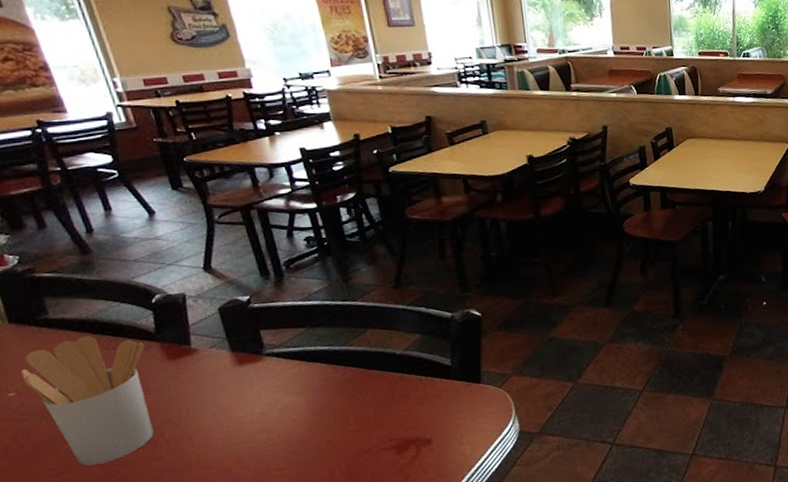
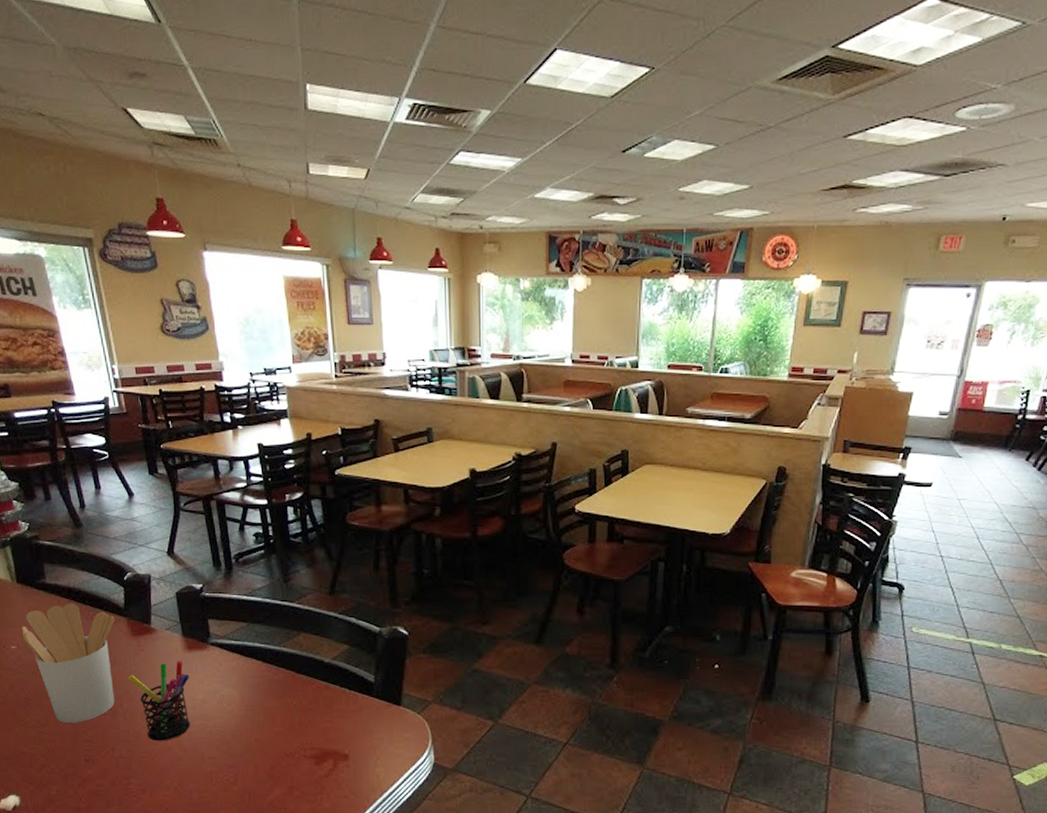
pen holder: none [167,377,250,465] -> present [127,661,190,741]

